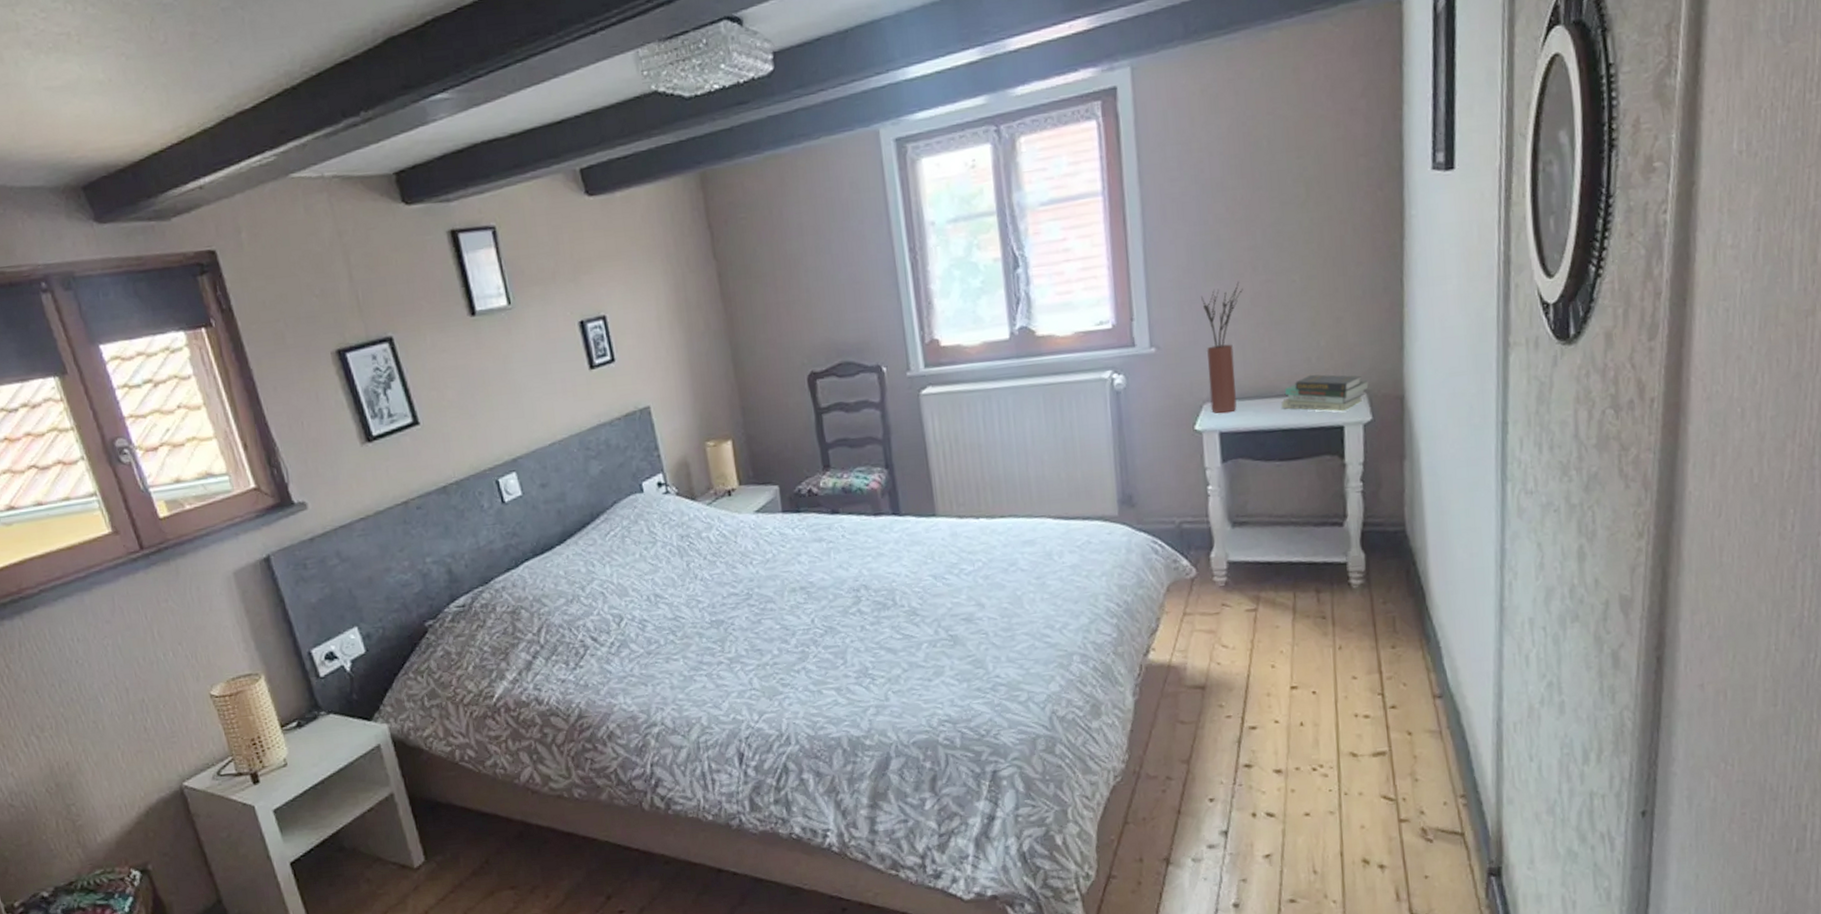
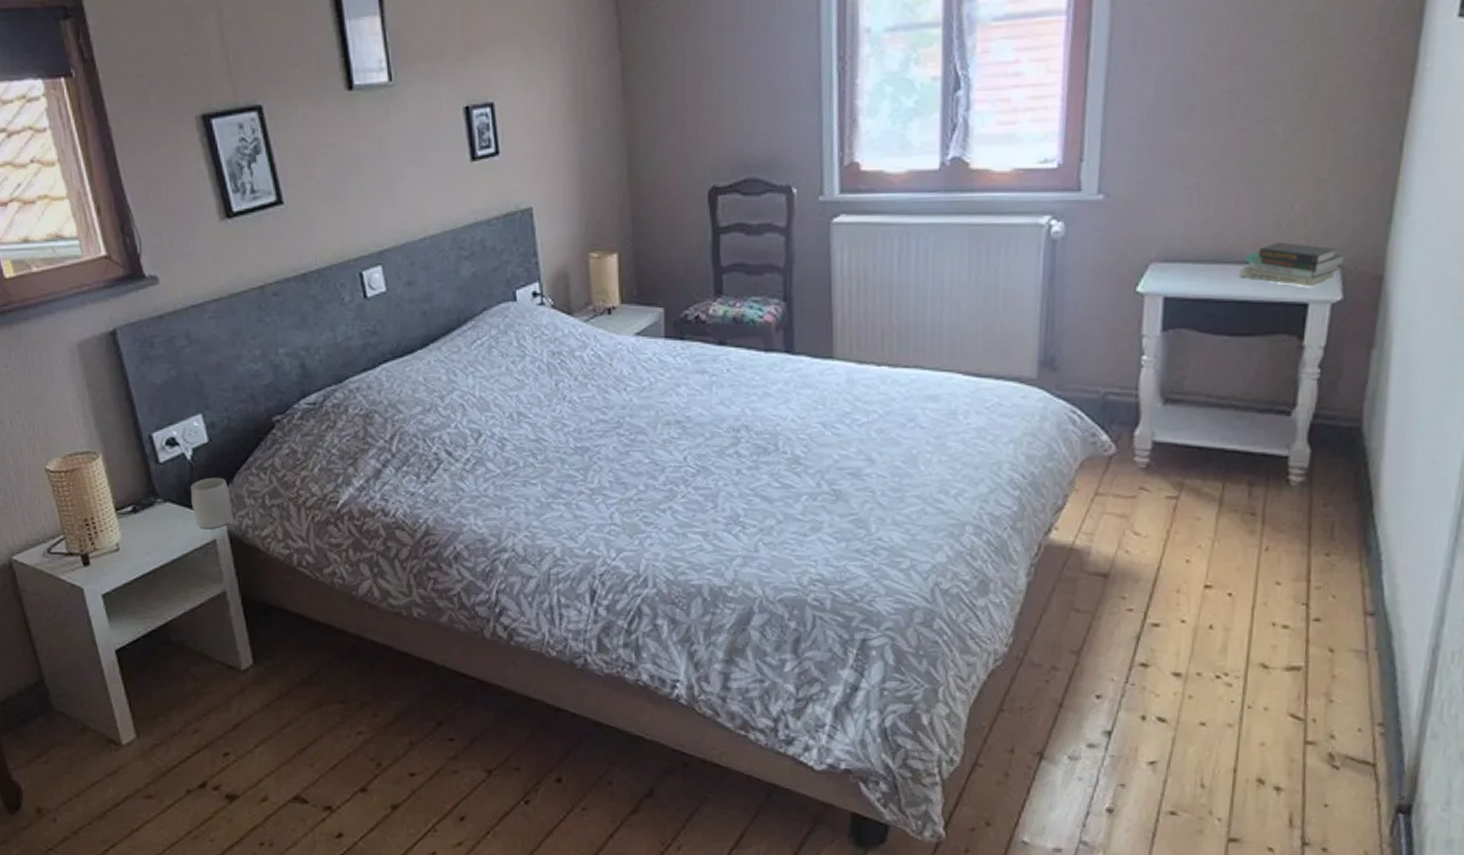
mug: none [351,685,395,736] -> present [190,477,233,528]
vase: present [1201,281,1243,414] -> none [1158,127,1214,276]

